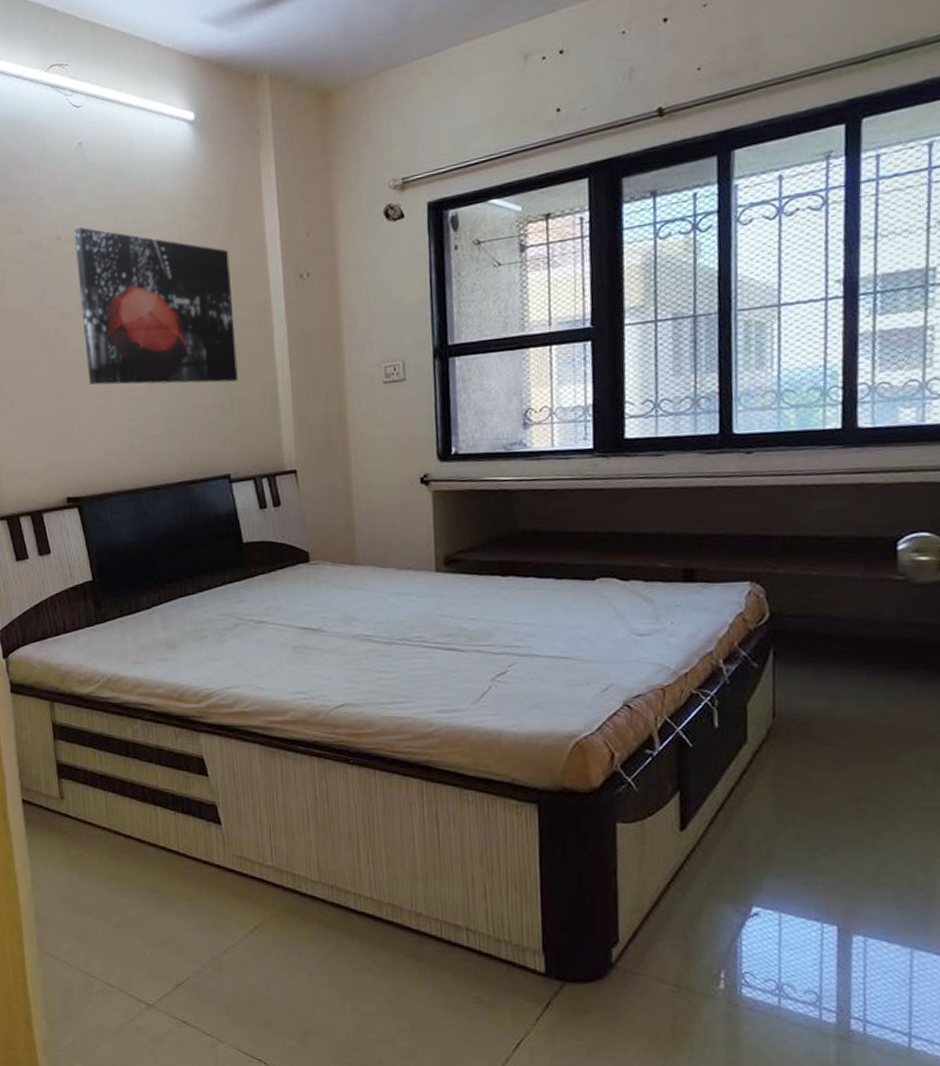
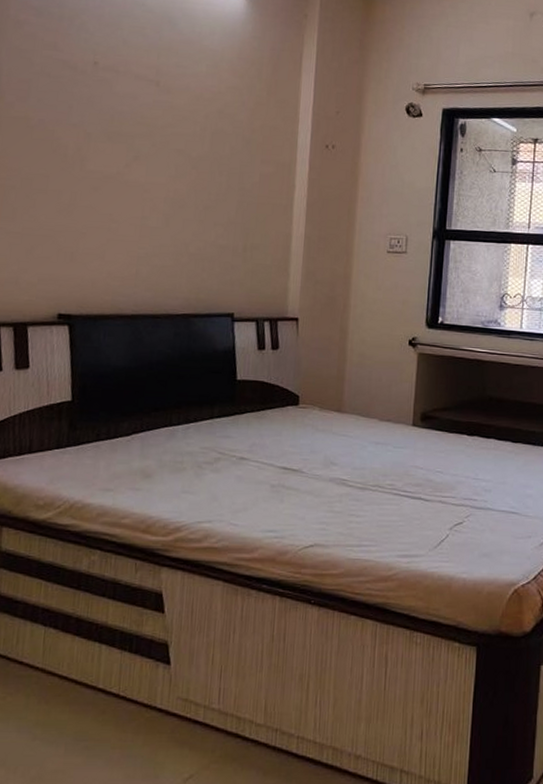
wall art: present [73,226,238,385] -> none [103,58,263,228]

